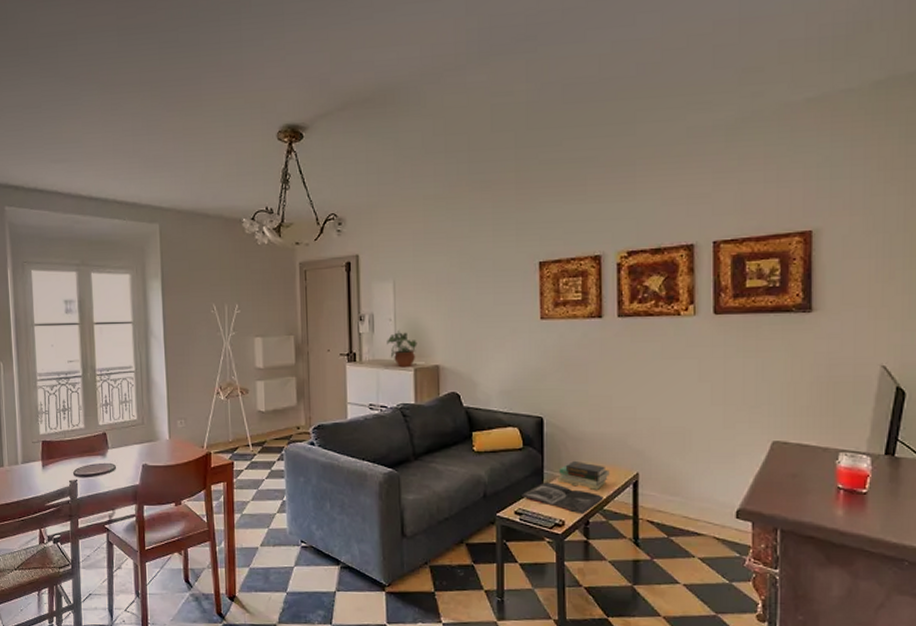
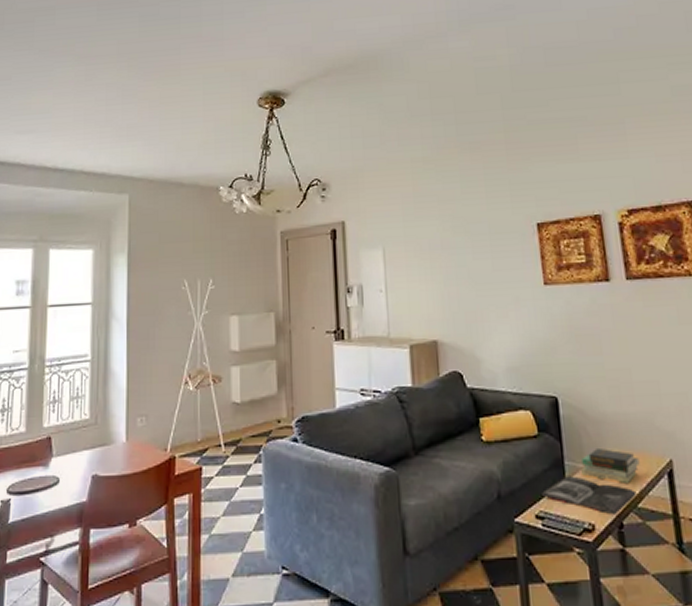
potted plant: present [387,329,417,368] -> none [378,301,412,345]

